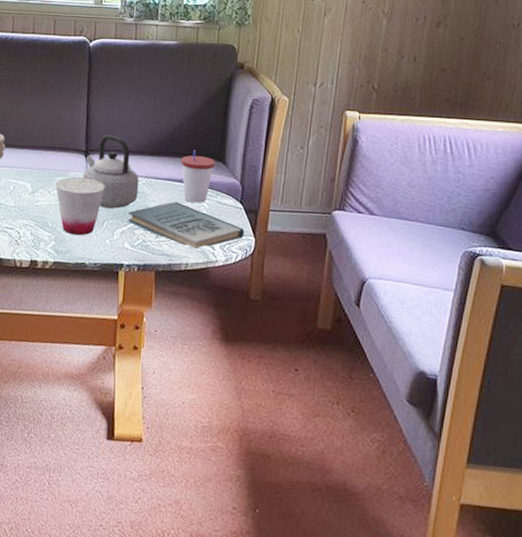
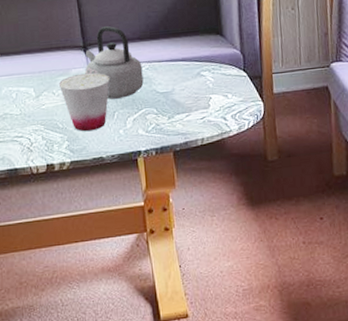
book: present [128,201,245,249] -> none [137,80,253,123]
cup: present [181,150,216,203] -> none [180,27,215,79]

